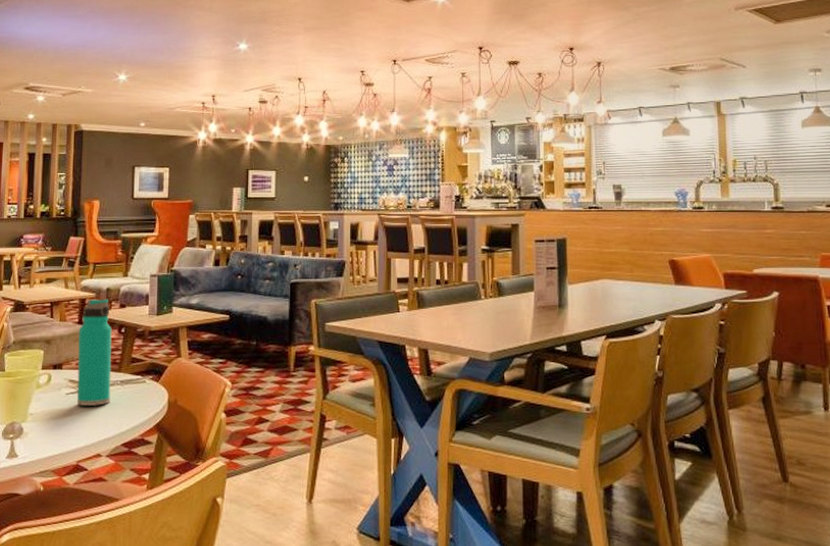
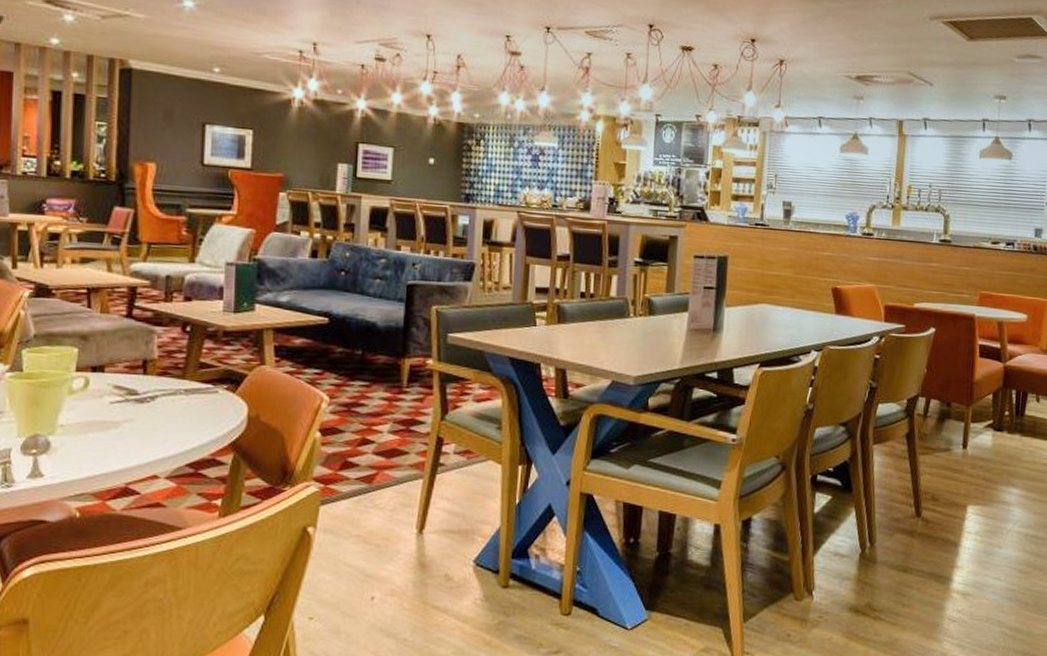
water bottle: present [77,298,112,406] -> none [125,287,173,418]

